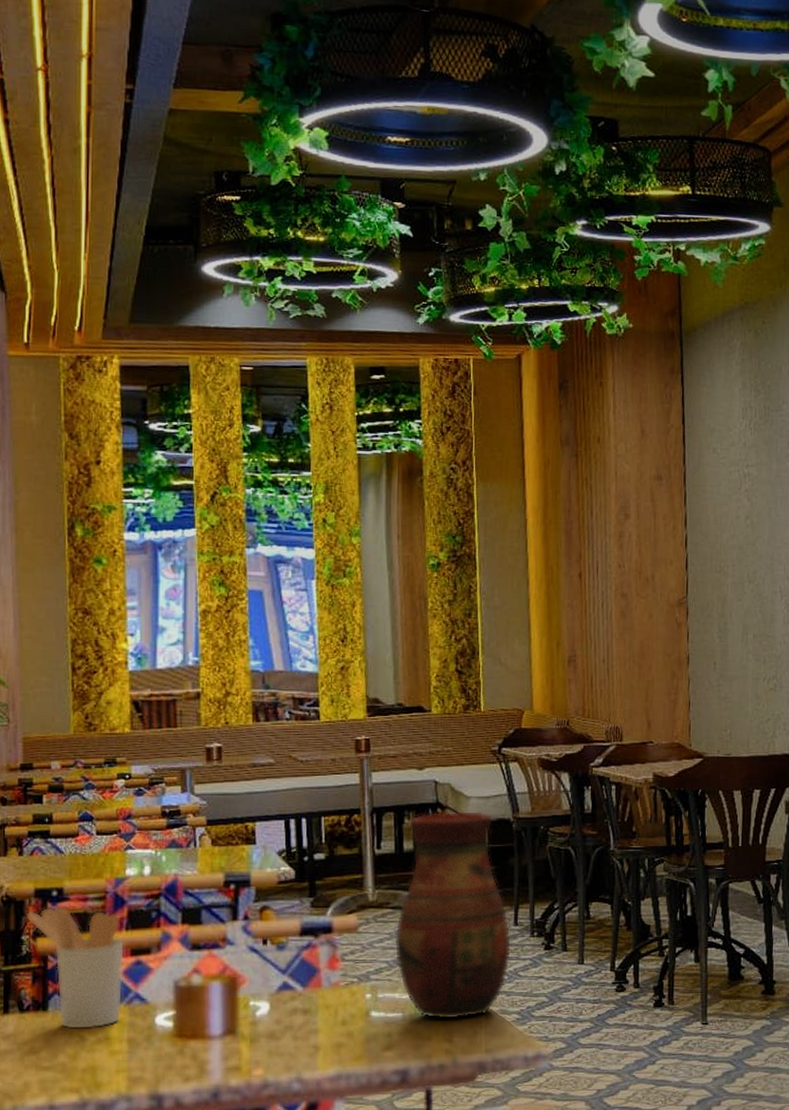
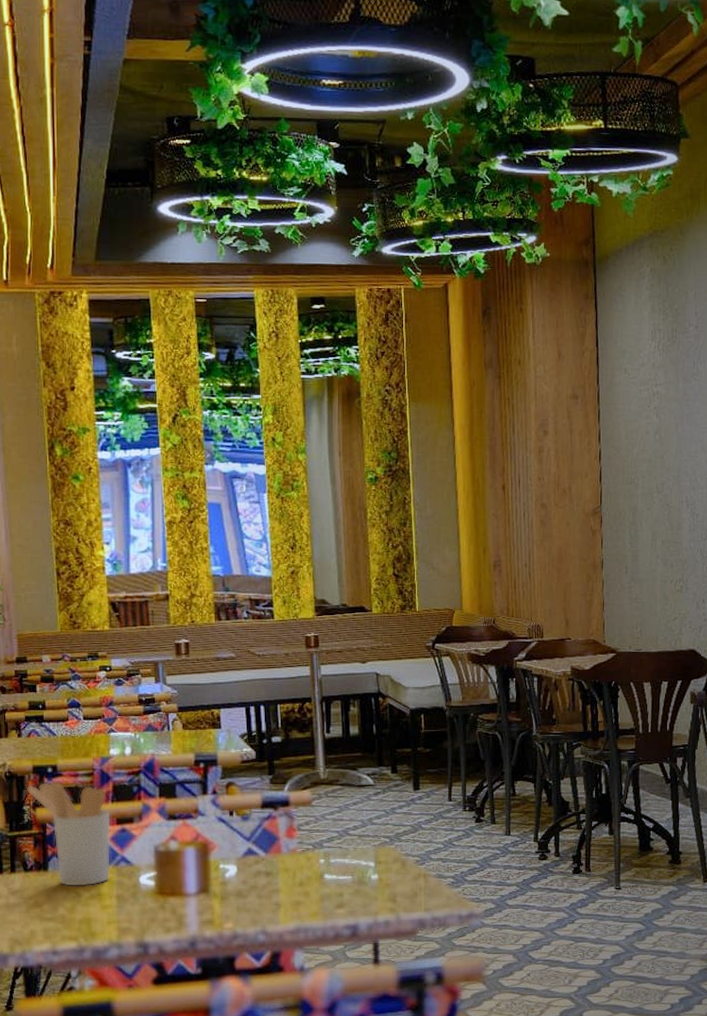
vase: present [394,810,512,1019] -> none [344,699,447,882]

